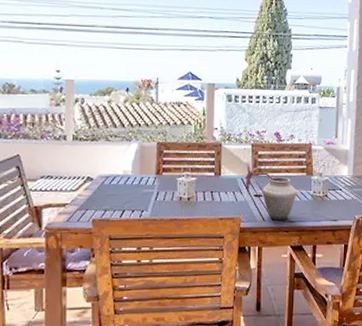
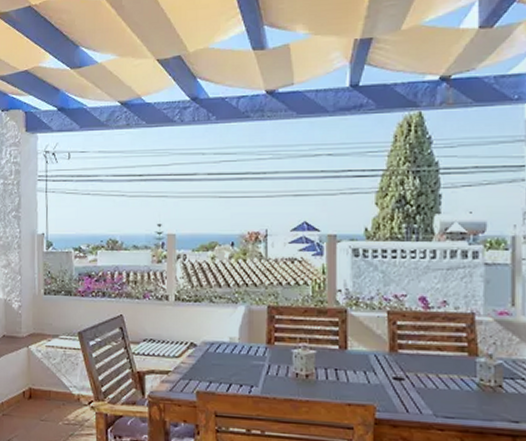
vase: present [245,163,296,221] -> none [379,335,454,415]

